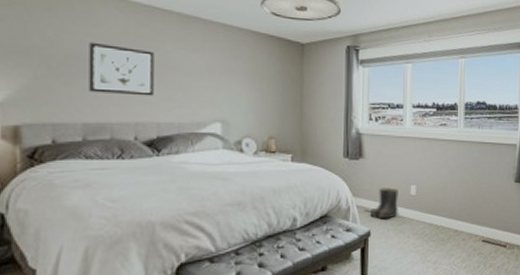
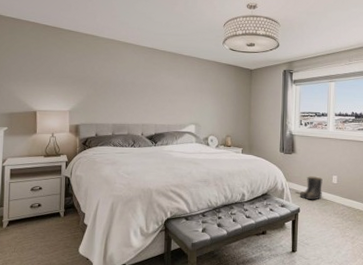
wall art: present [88,42,154,96] -> none [116,73,154,107]

